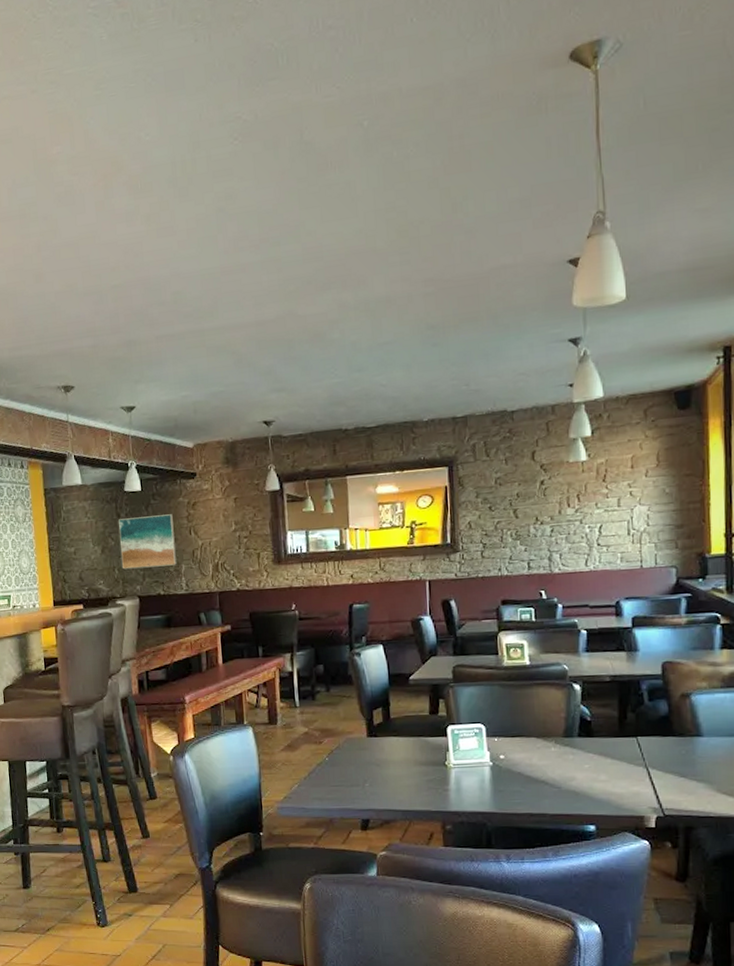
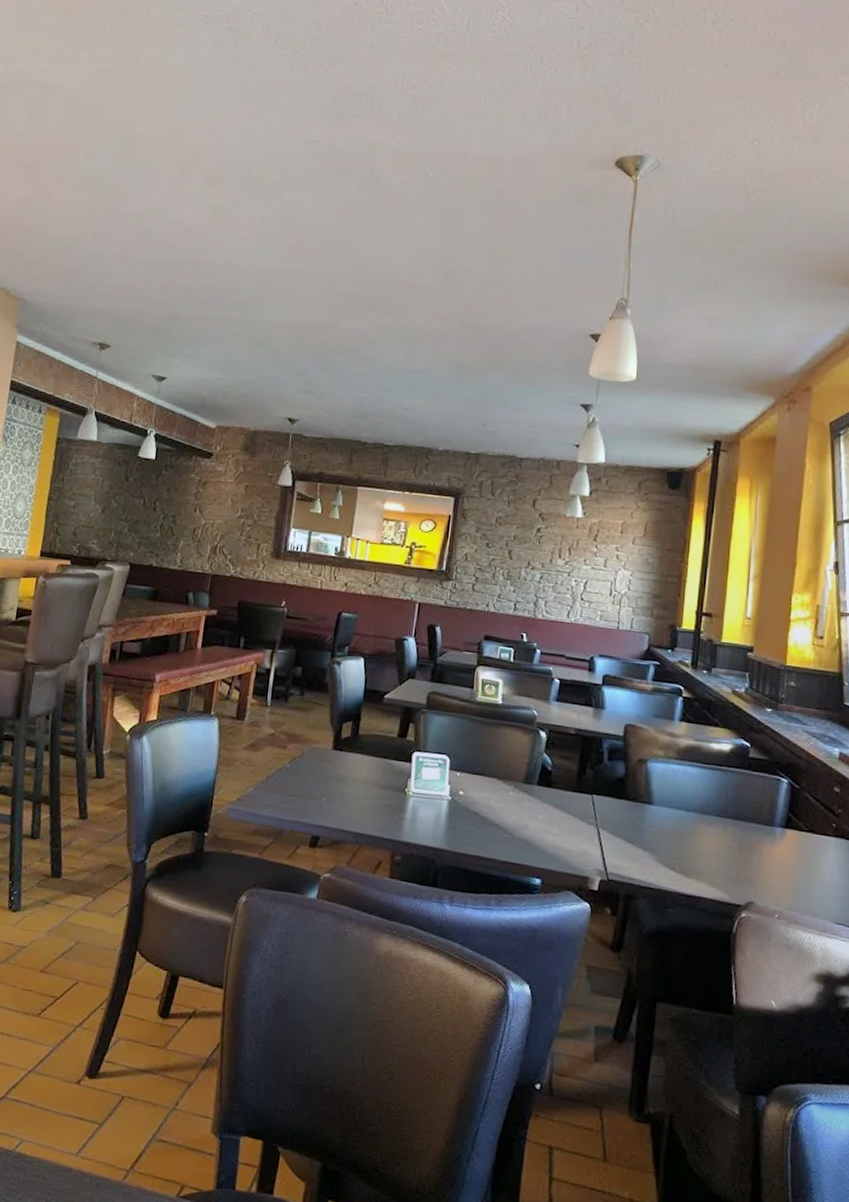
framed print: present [119,514,177,570] -> none [119,483,181,539]

